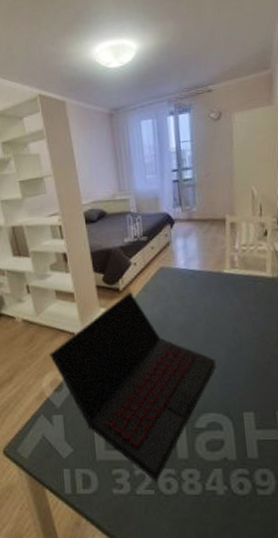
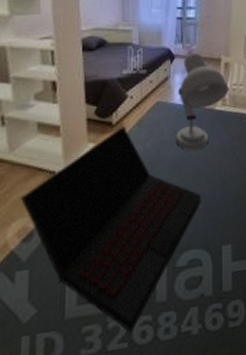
desk lamp: none [181,213,237,314] -> present [176,51,229,150]

